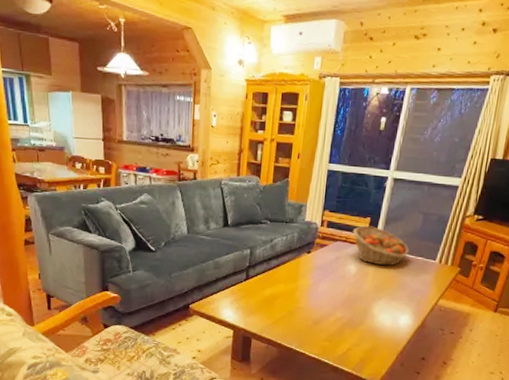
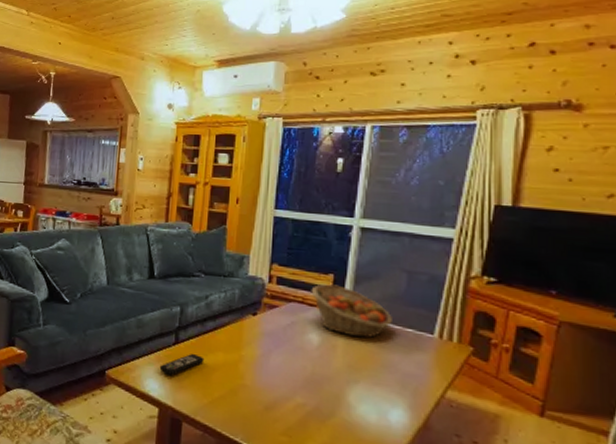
remote control: none [233,286,269,305] -> present [159,353,205,376]

